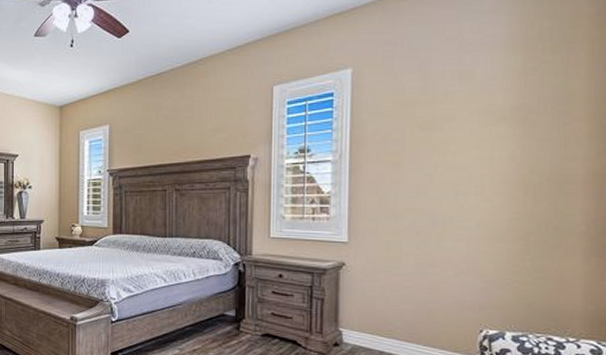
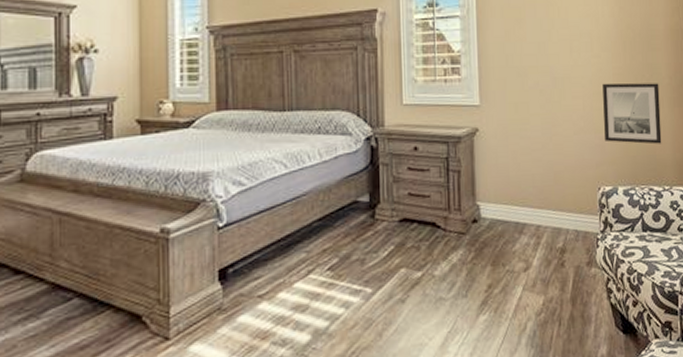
wall art: none [492,227,571,294] -> present [602,83,662,144]

